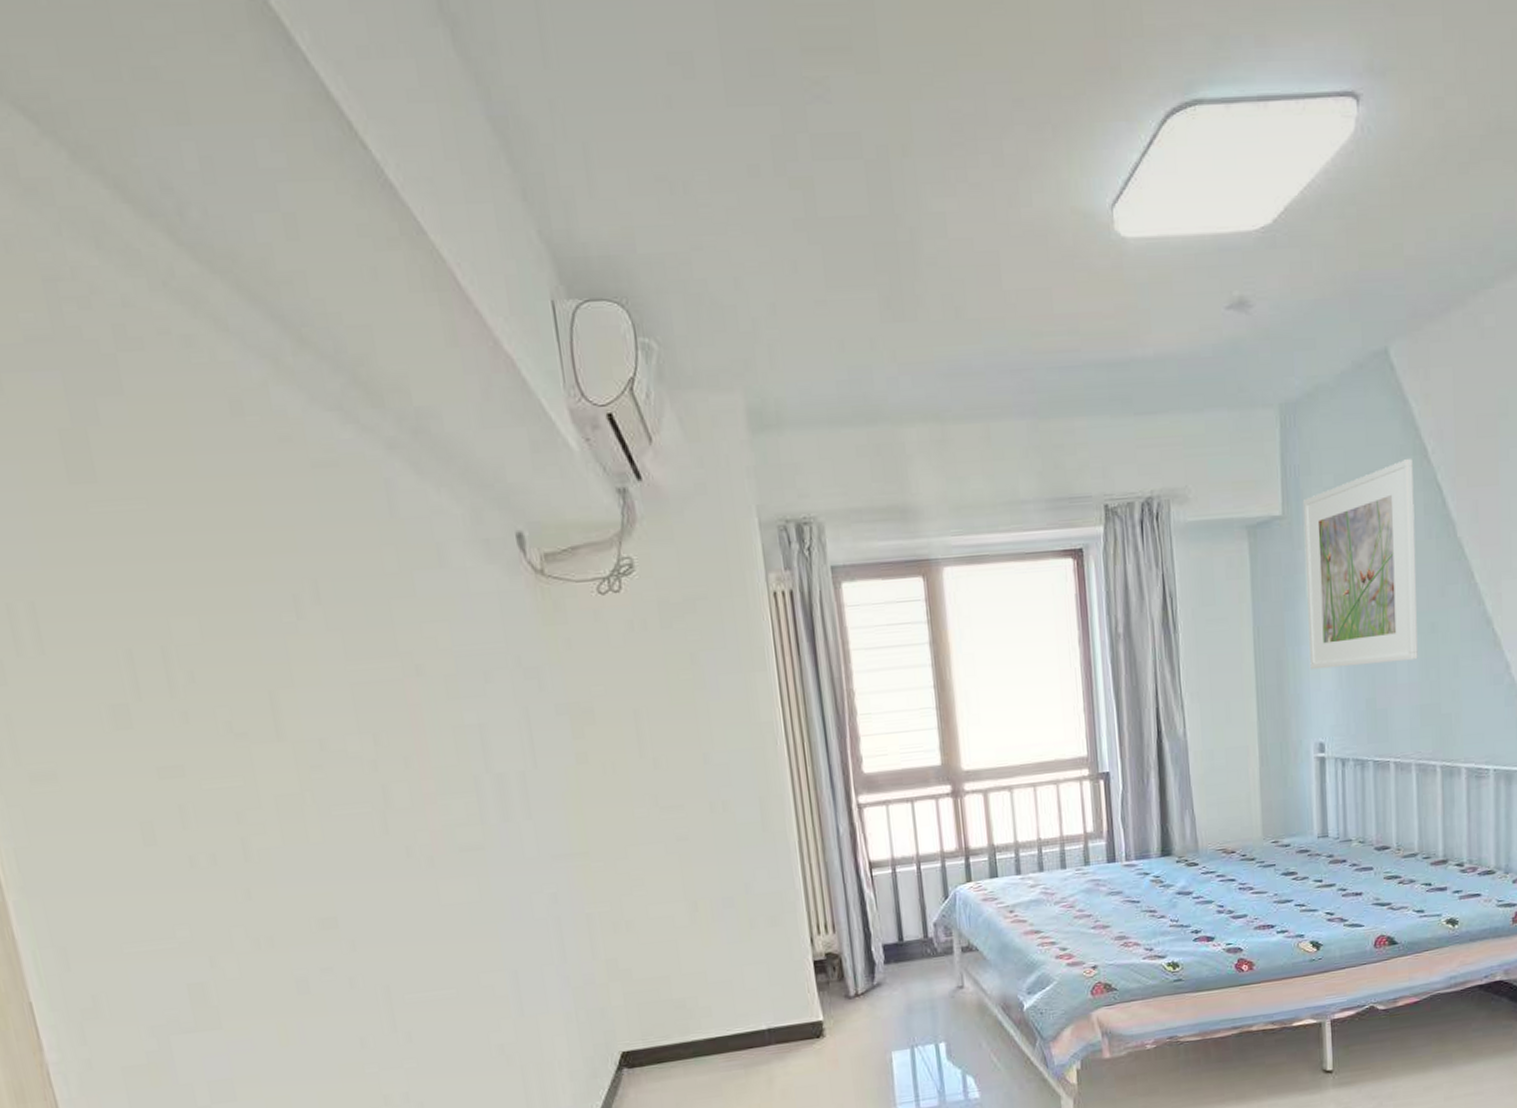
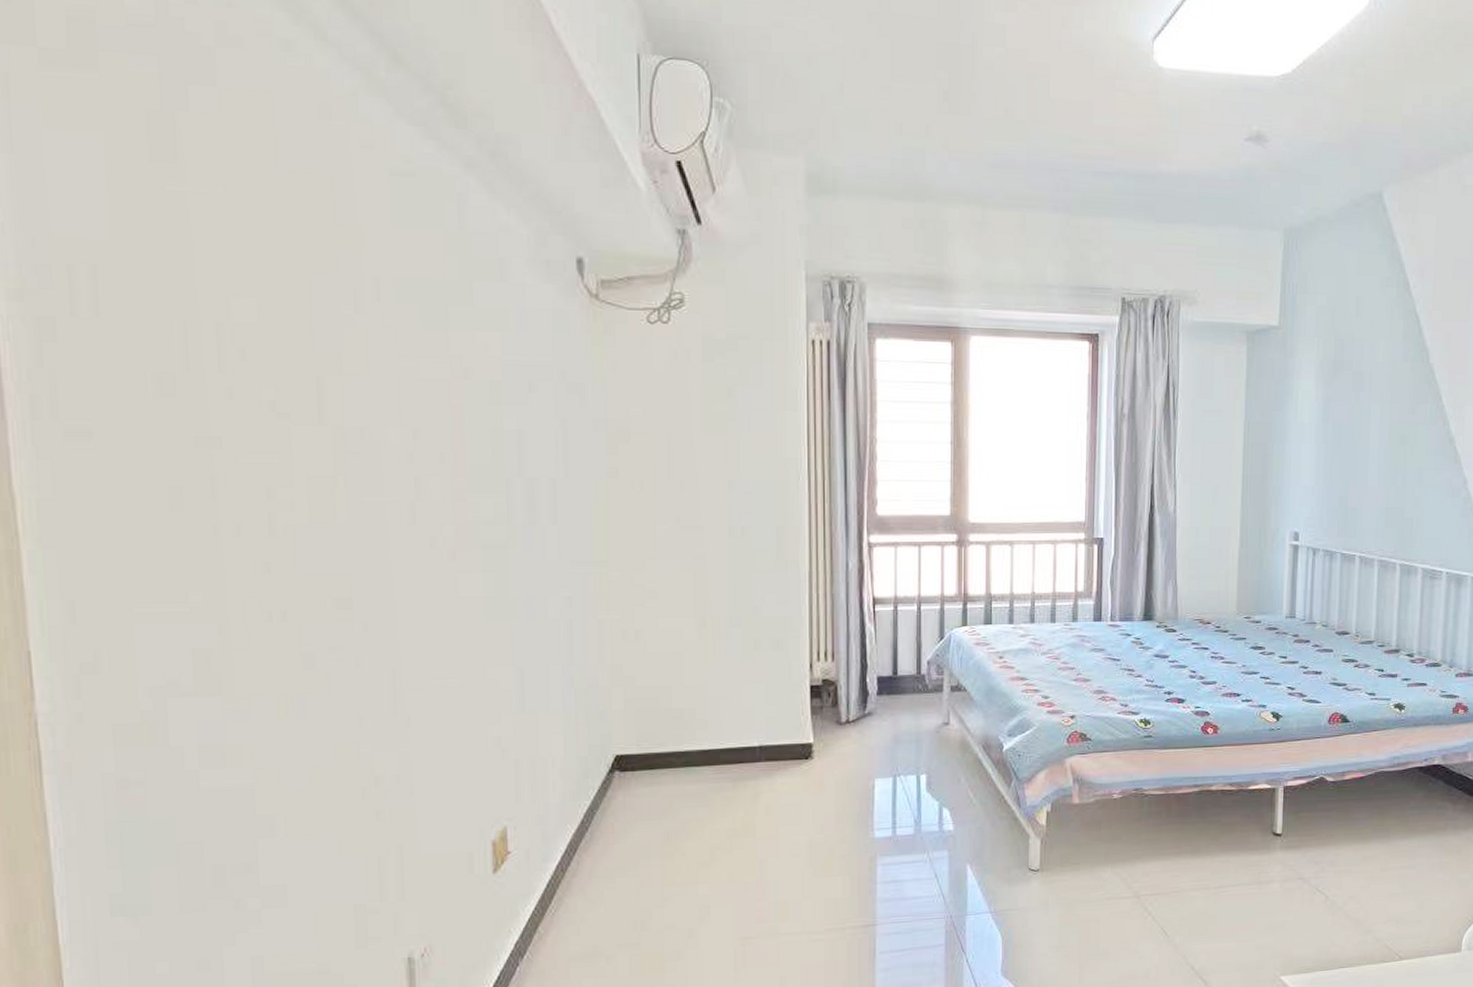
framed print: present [1302,459,1418,670] -> none [1292,290,1396,467]

